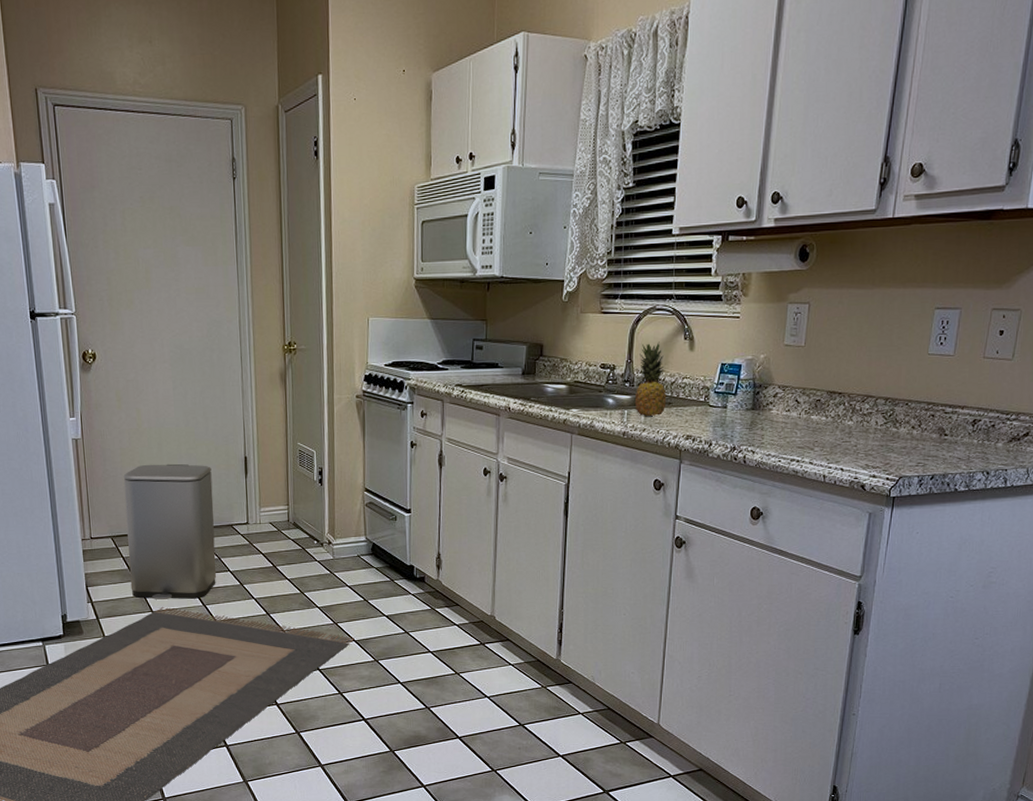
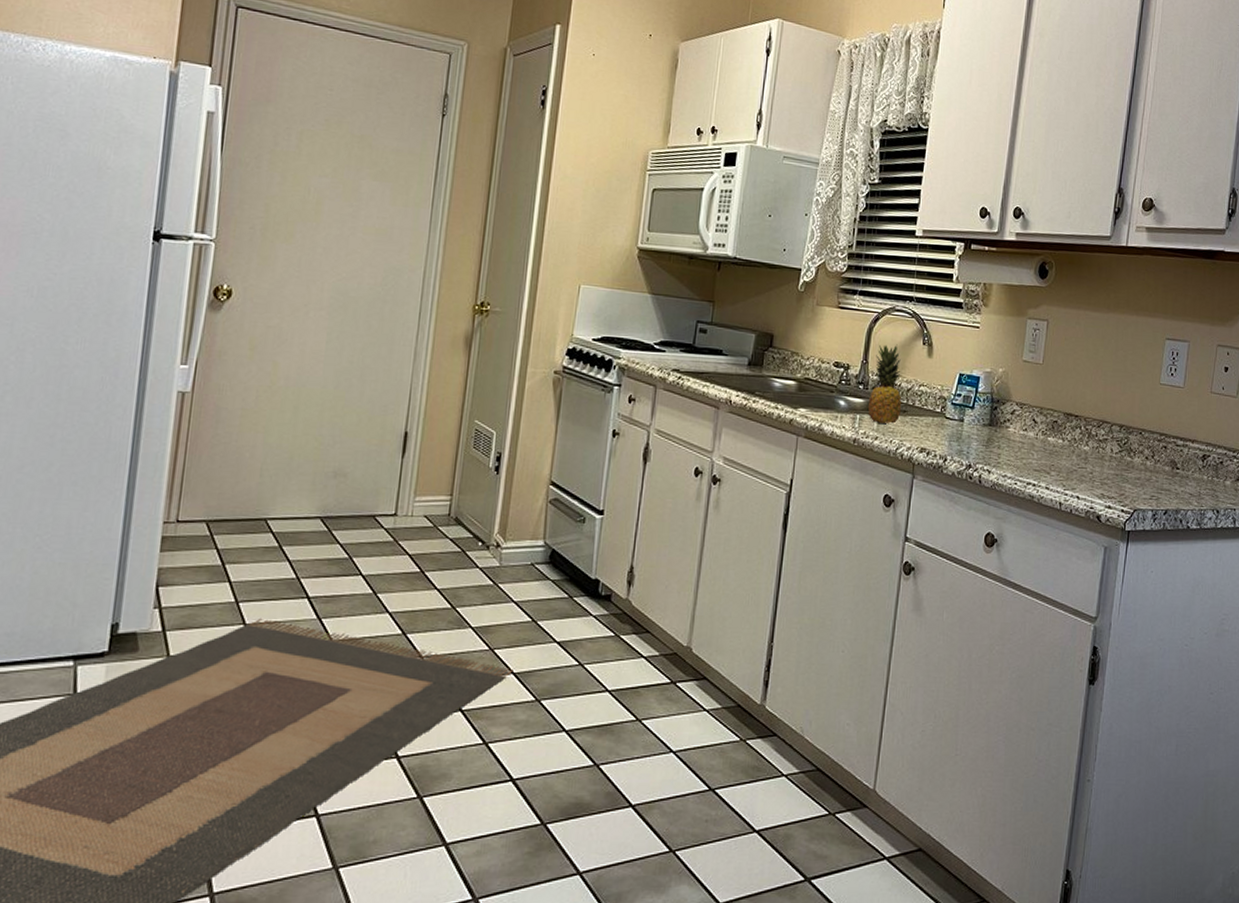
pedal bin: present [123,463,217,600] -> none [220,431,359,609]

